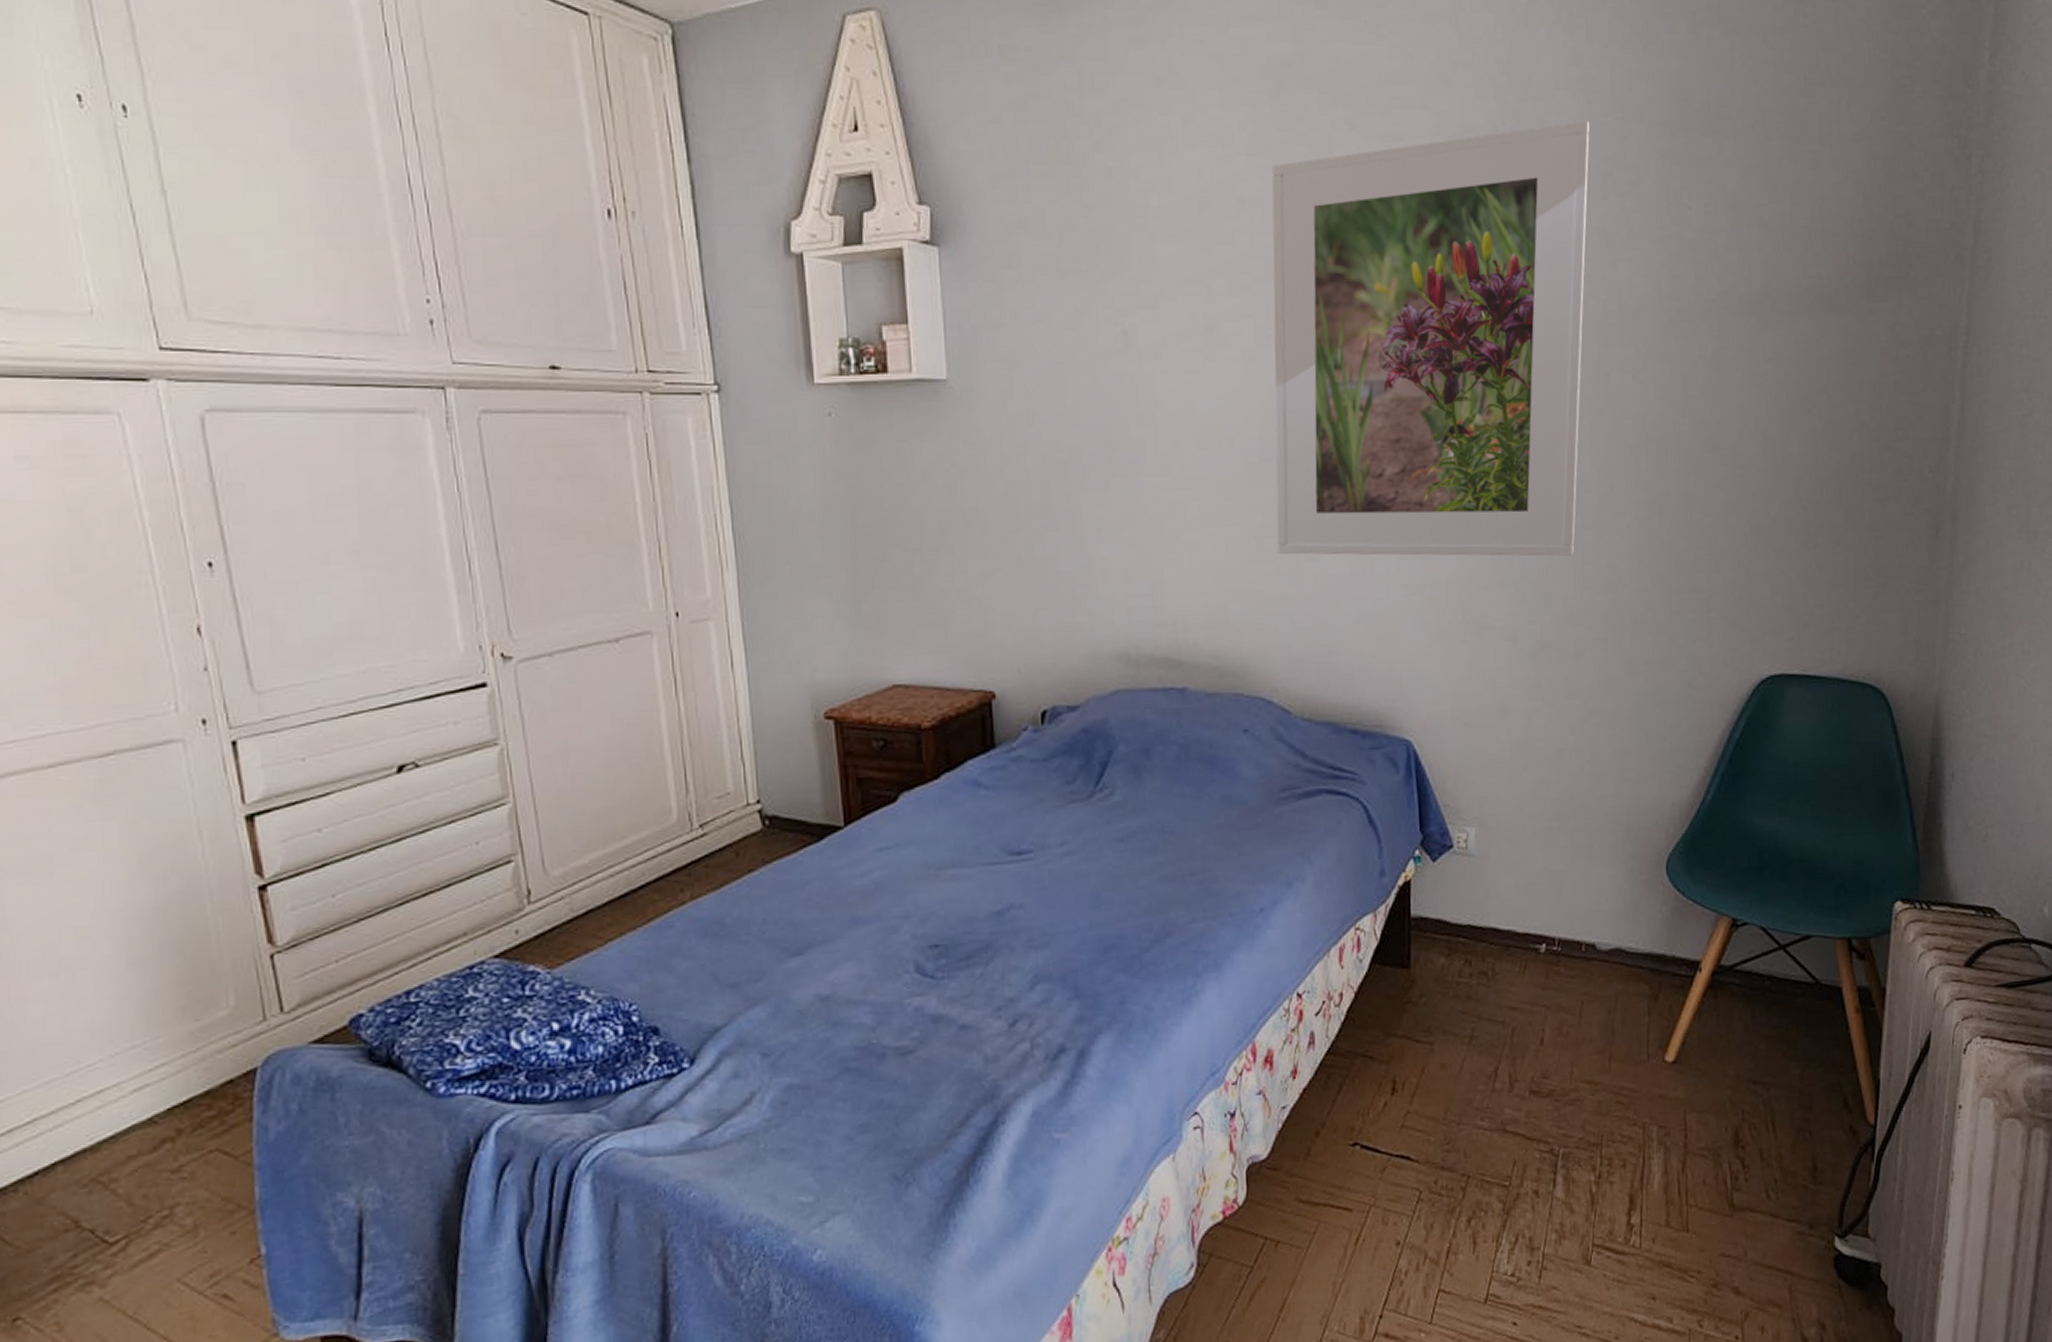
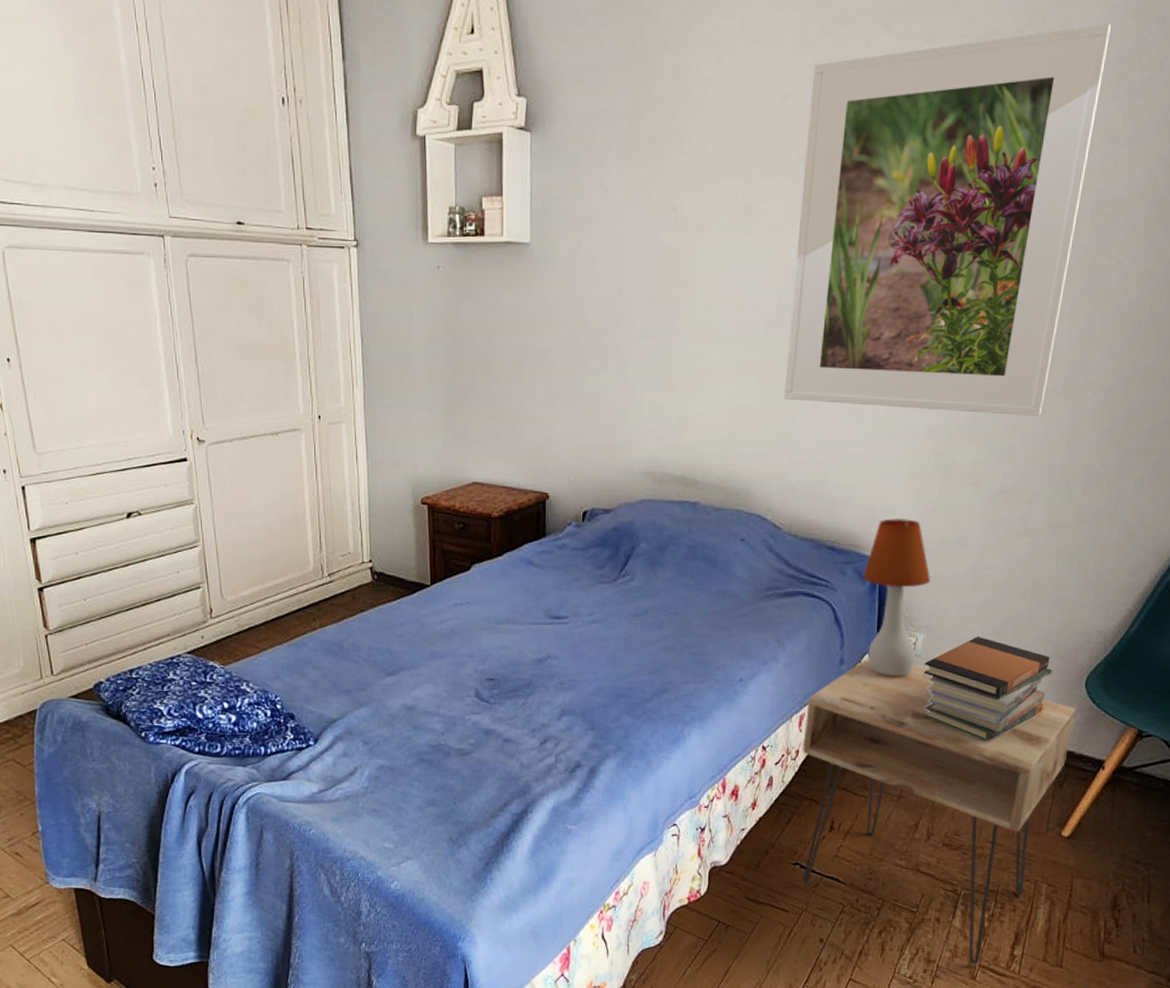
nightstand: none [1346,863,1661,1245] -> present [802,657,1077,965]
table lamp: none [1395,687,1476,885] -> present [862,517,931,677]
book stack: none [1479,823,1627,954] -> present [923,636,1053,742]

